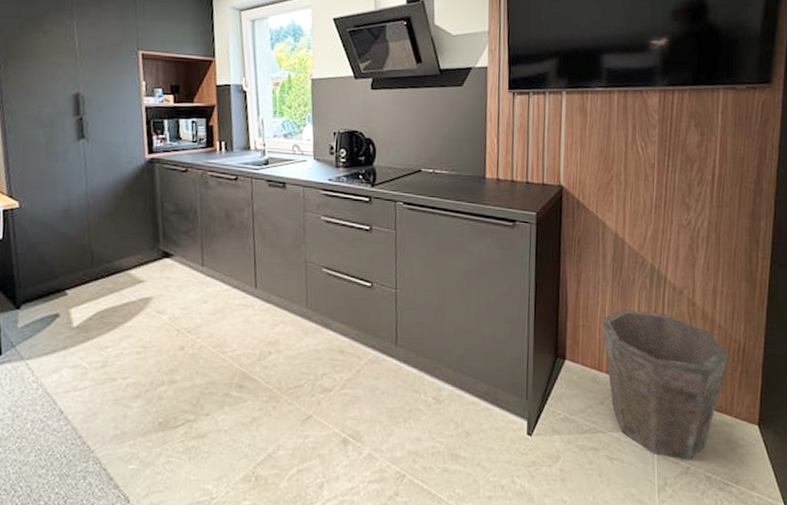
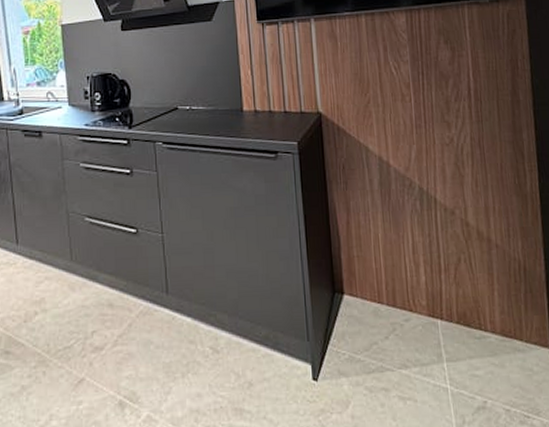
waste bin: present [602,309,730,462] -> none [376,235,512,395]

